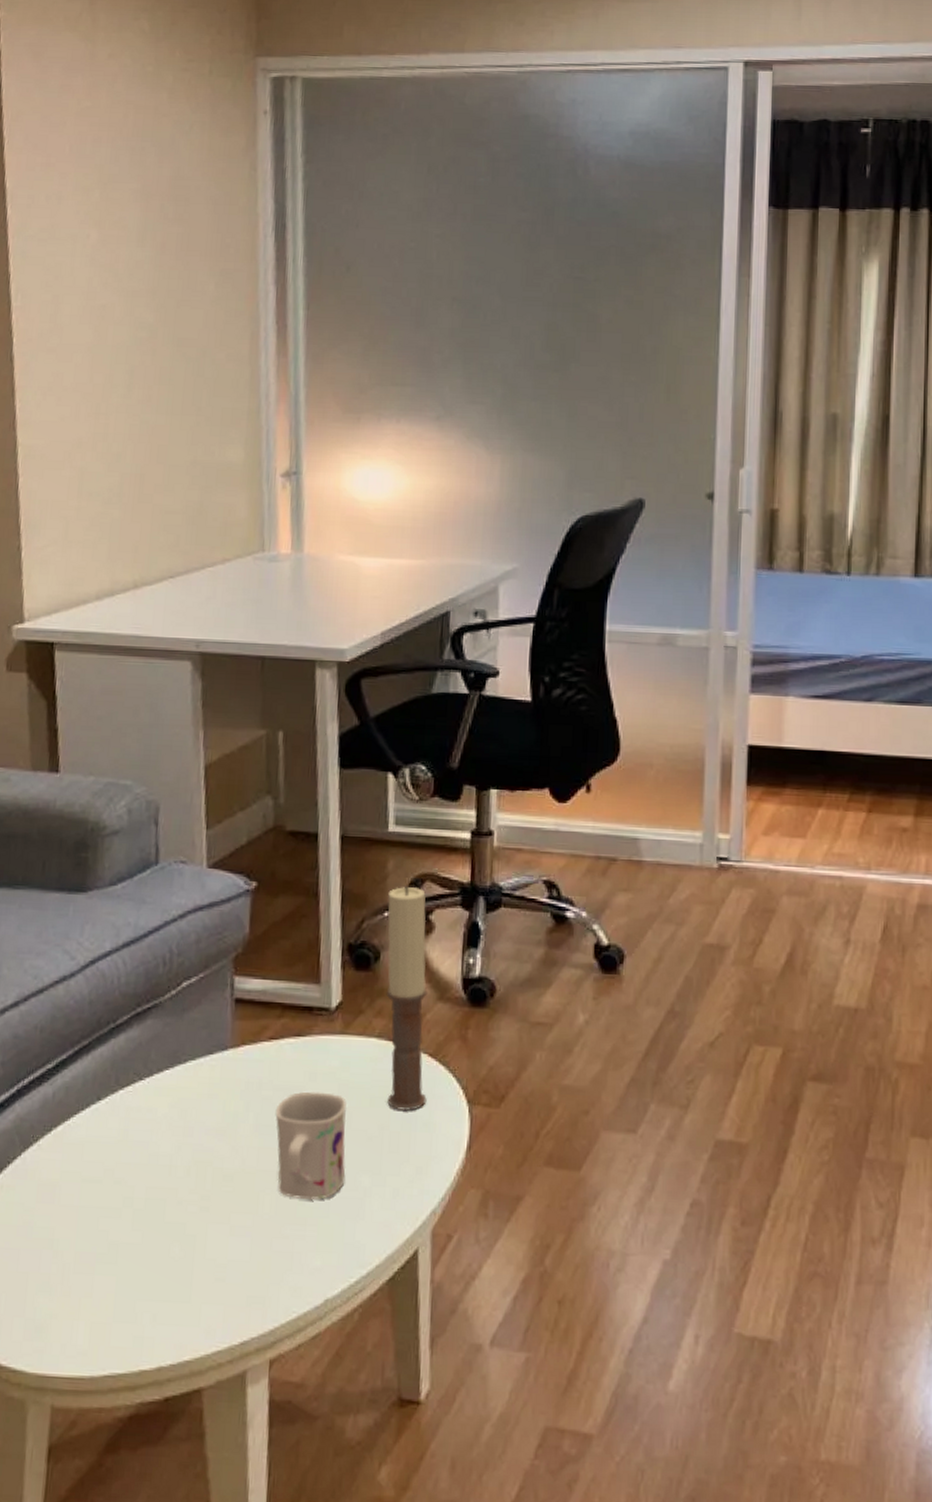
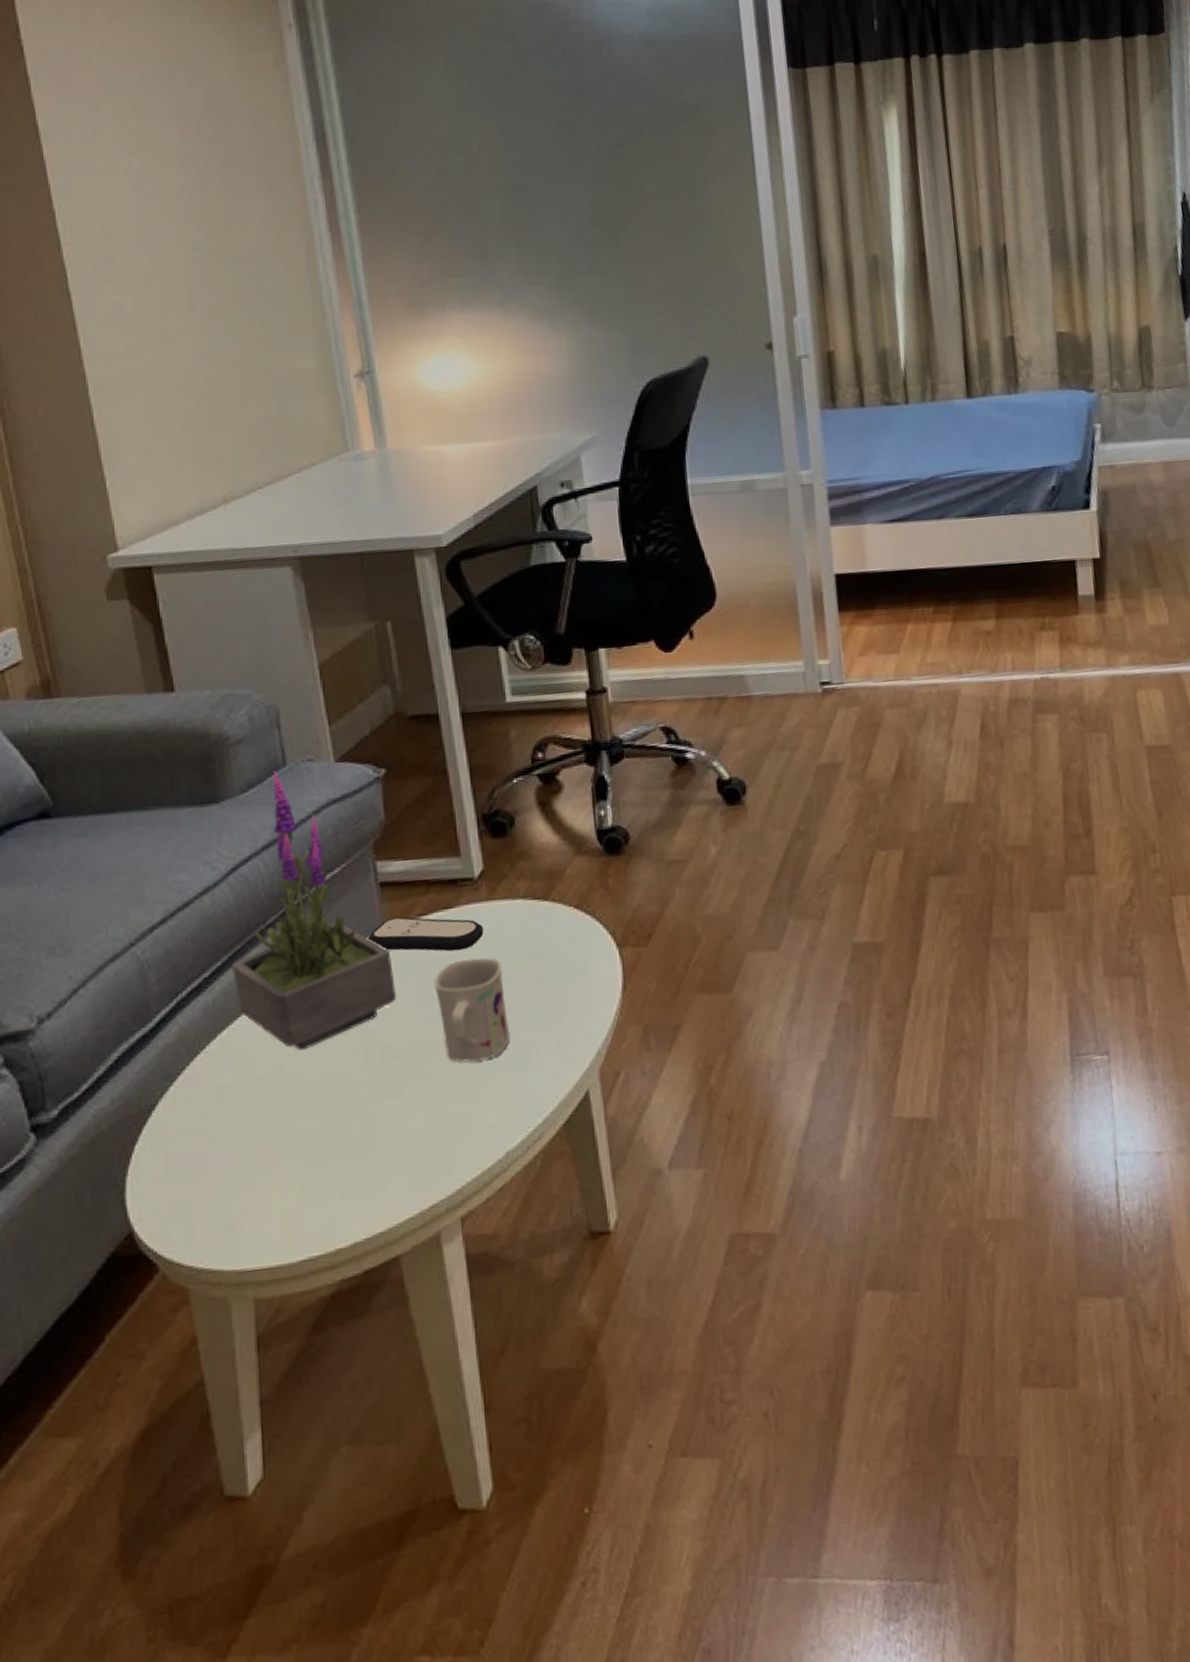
potted plant: none [76,867,236,1159] -> present [232,770,396,1050]
remote control: none [215,1037,334,1082] -> present [367,916,484,952]
candle: present [386,886,428,1111] -> none [514,751,578,964]

